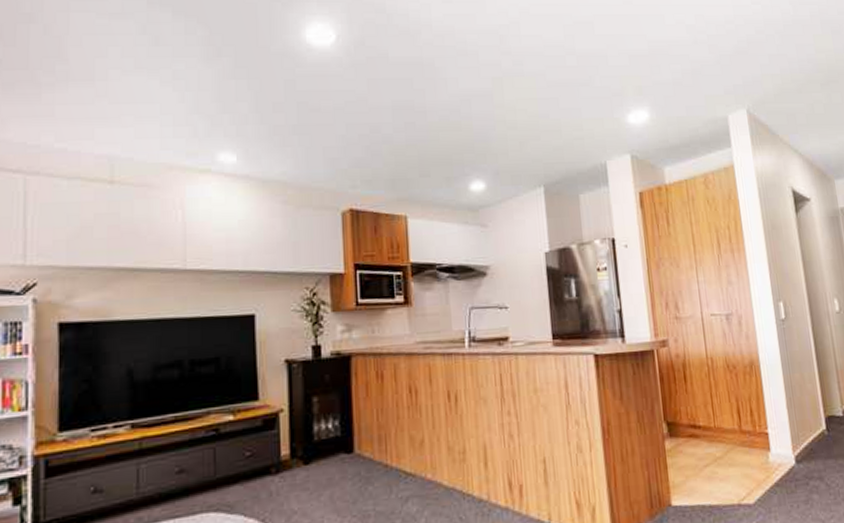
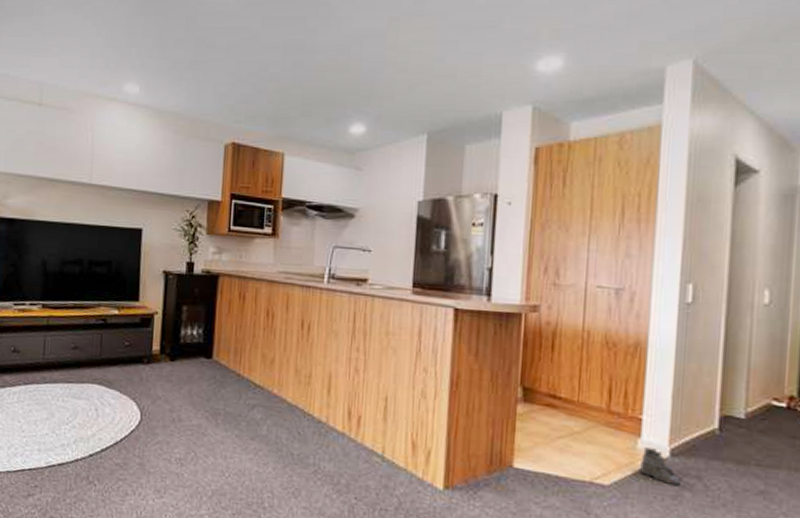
boots: none [774,459,809,491] -> present [640,447,681,487]

